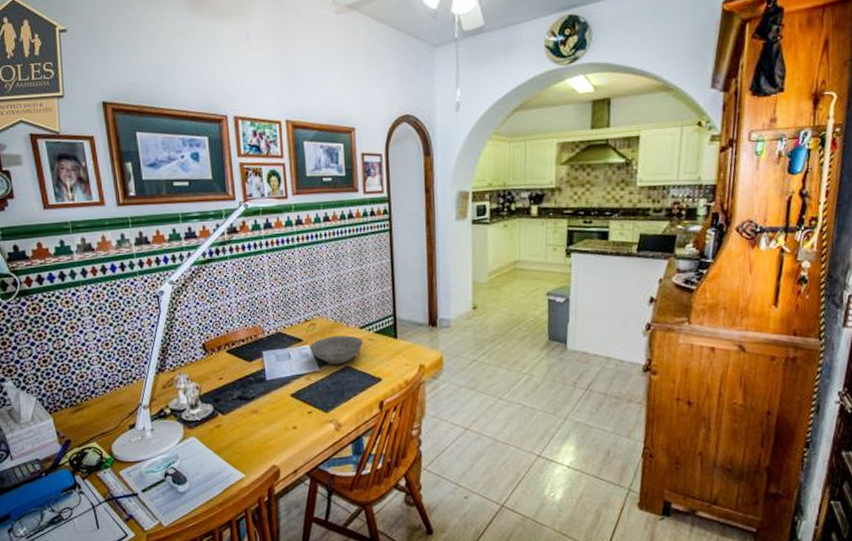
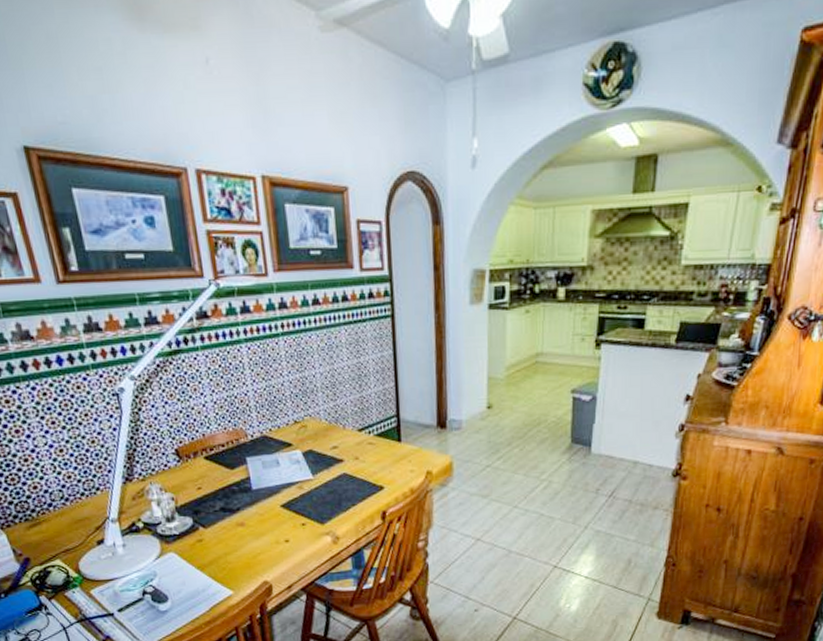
bowl: present [310,335,364,365] -> none [301,439,363,472]

